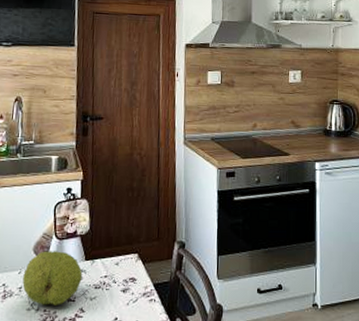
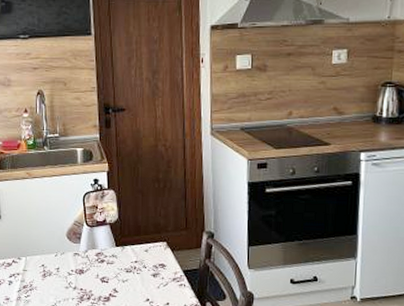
fruit: present [22,251,83,305] -> none [59,237,114,285]

